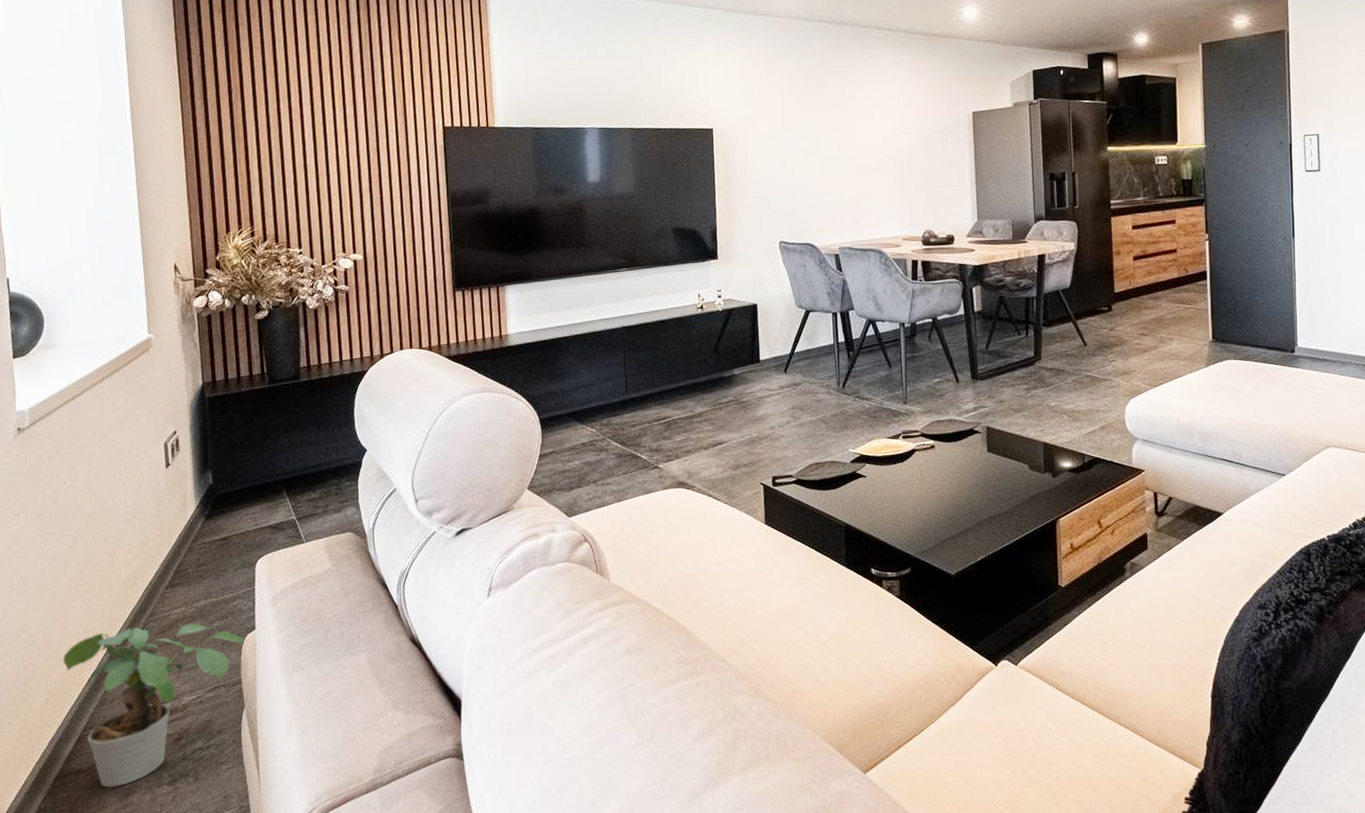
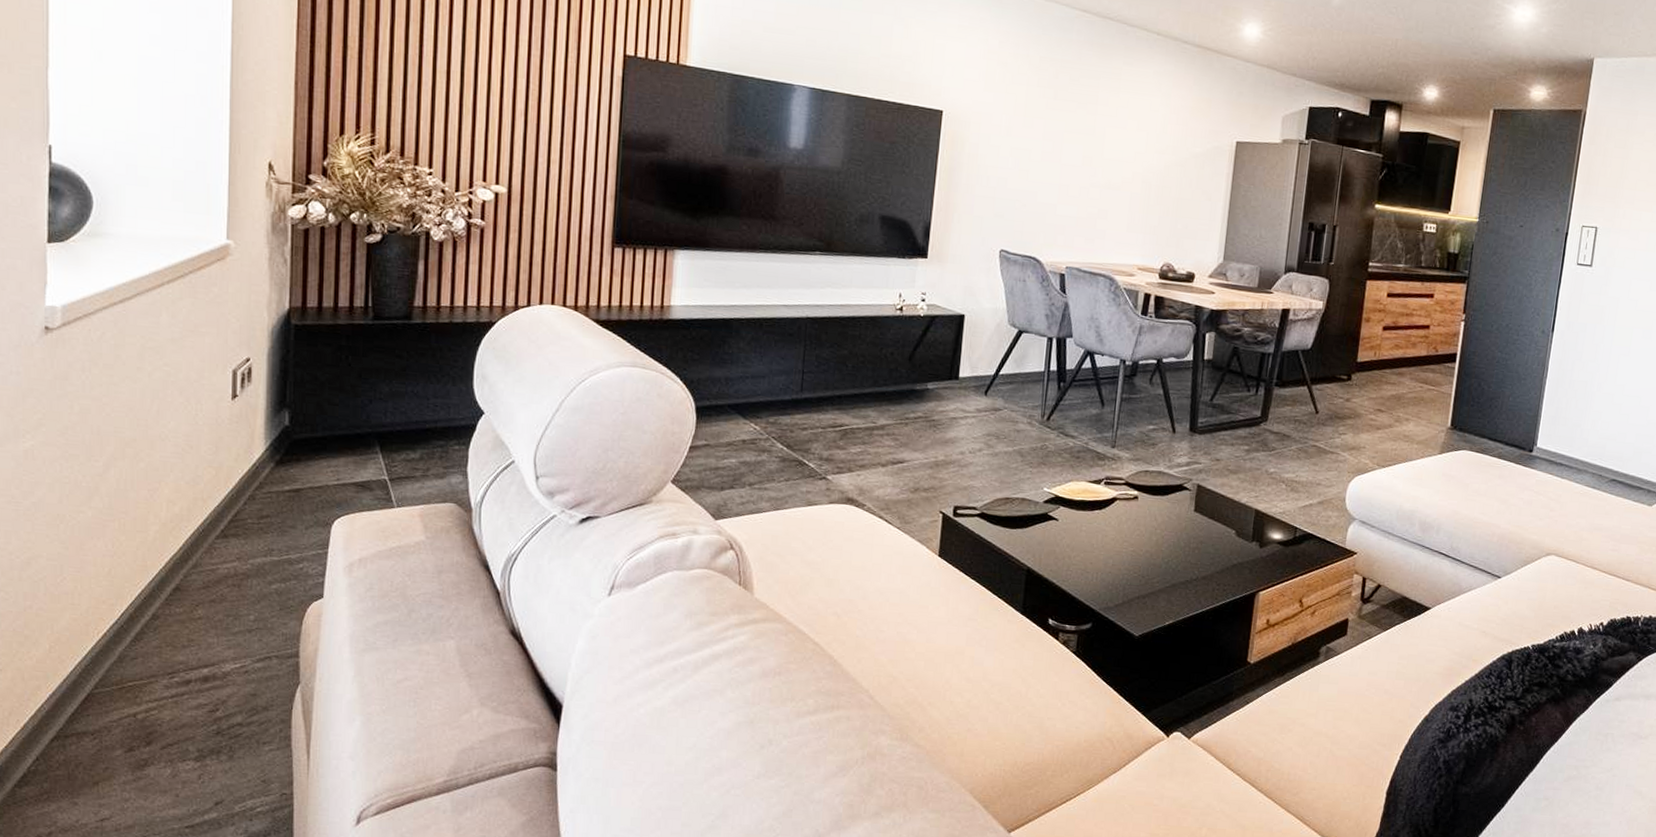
potted plant: present [62,623,247,788] -> none [76,577,311,757]

